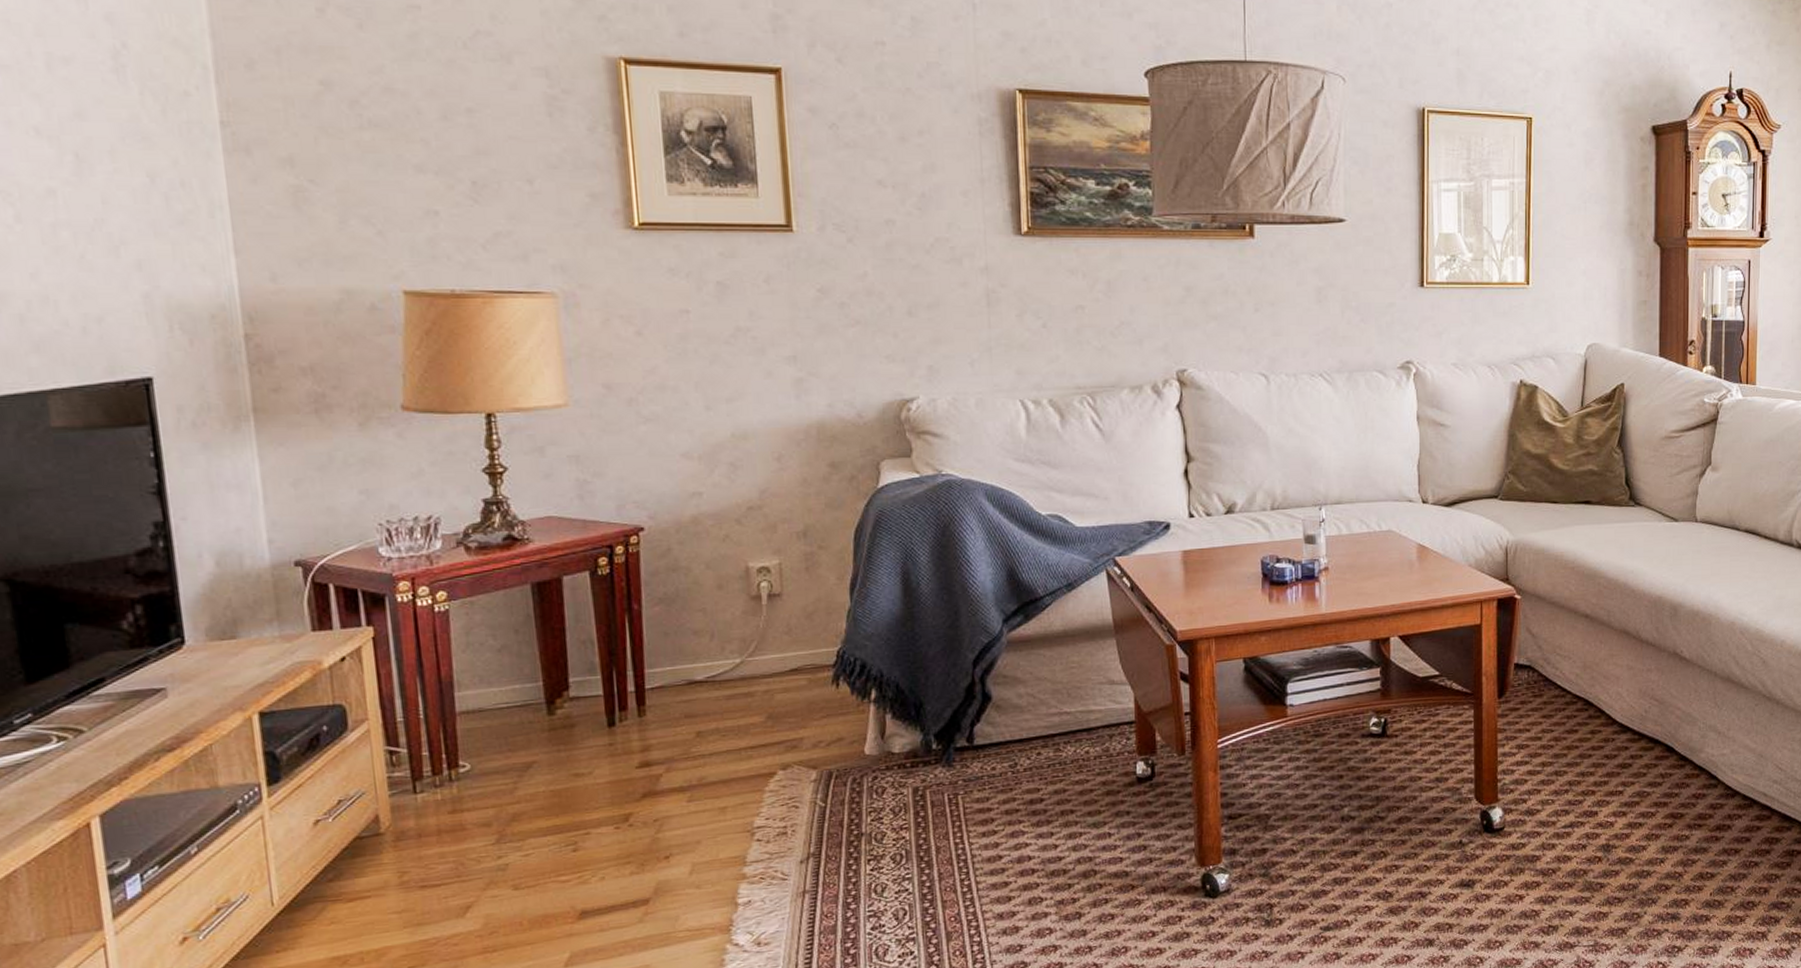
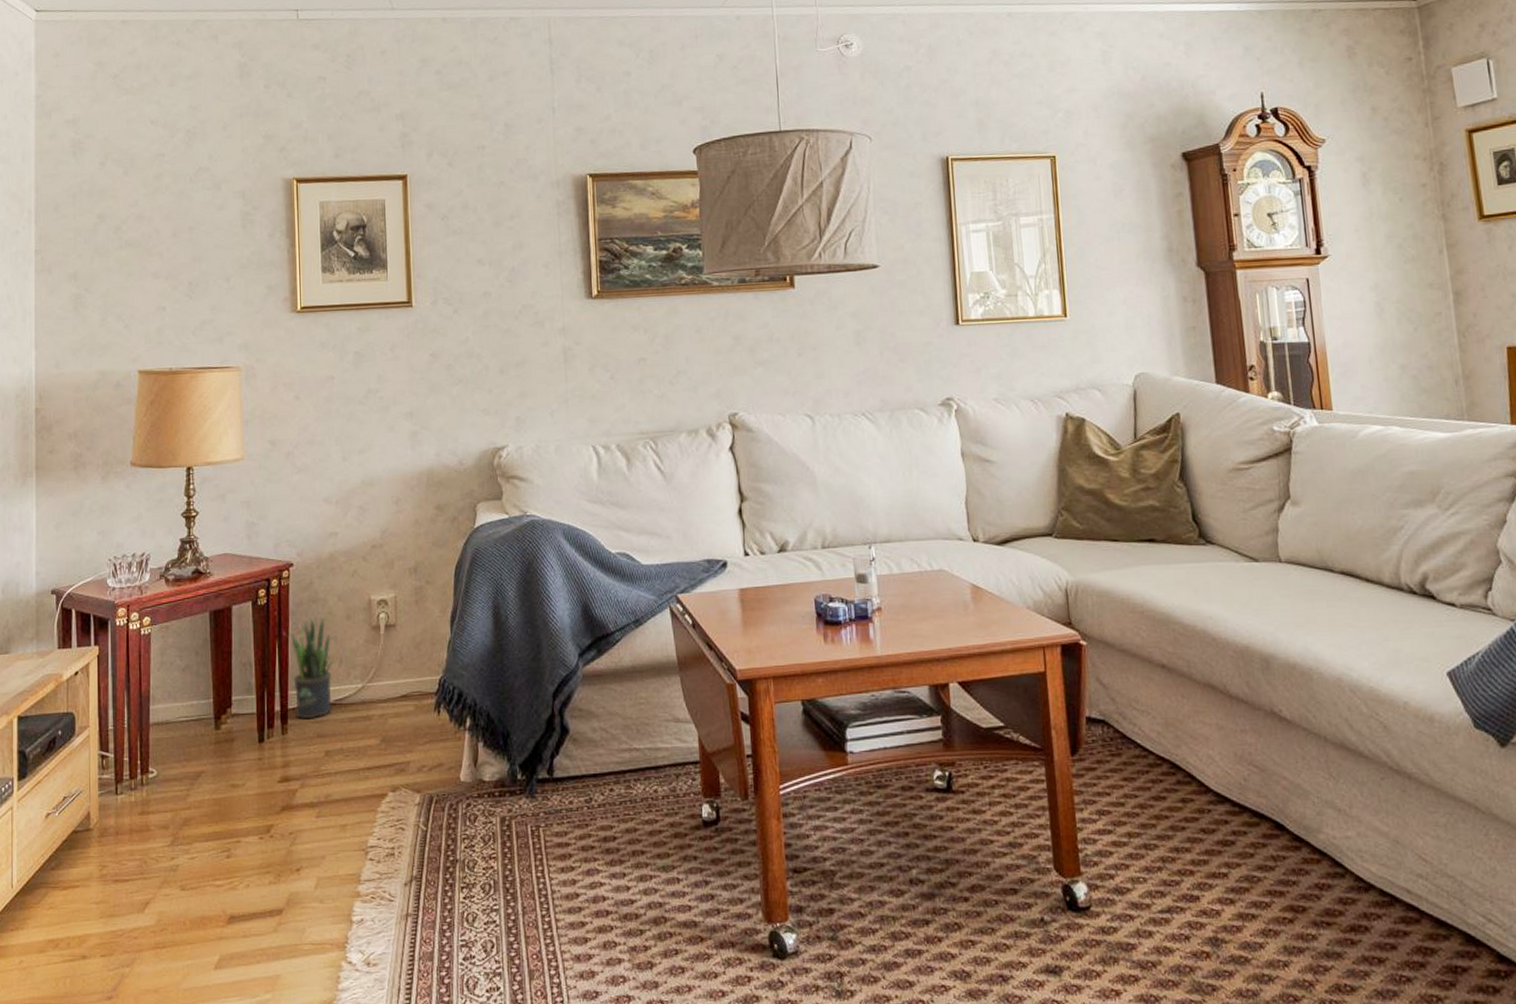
potted plant: none [645,587,702,699] -> present [291,617,333,718]

